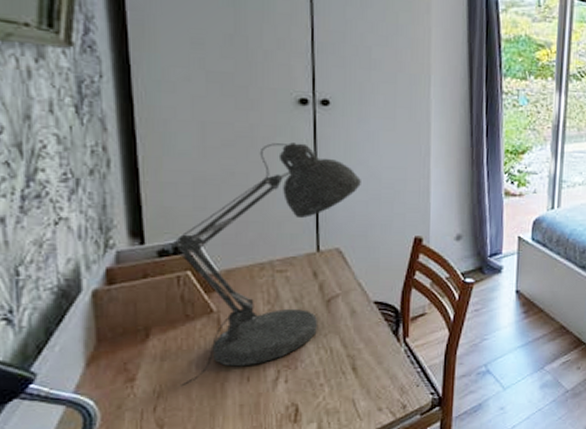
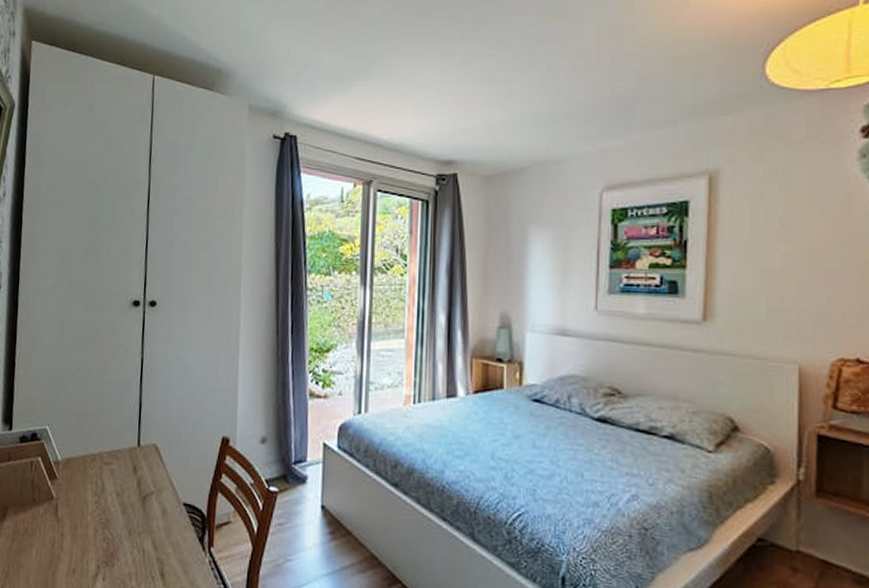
desk lamp: present [172,142,361,385] -> none [22,341,178,569]

